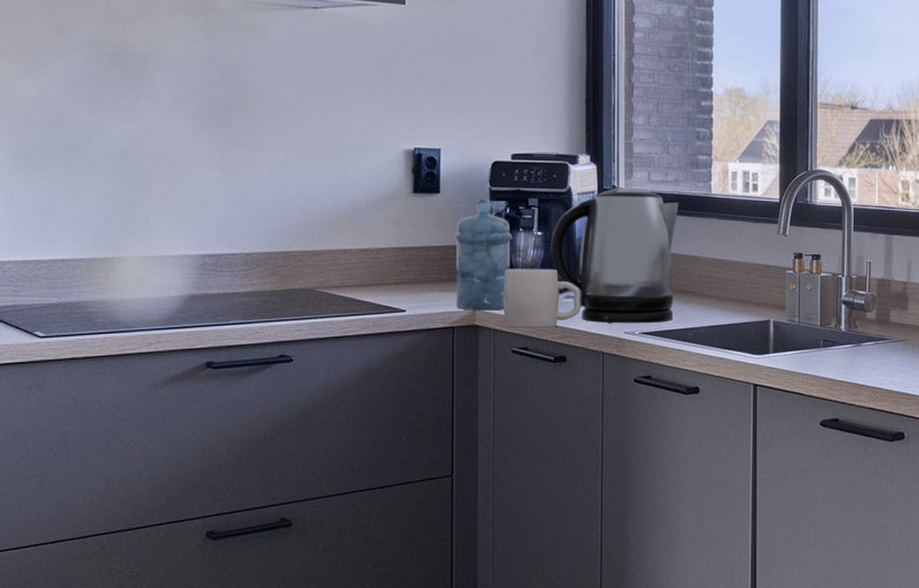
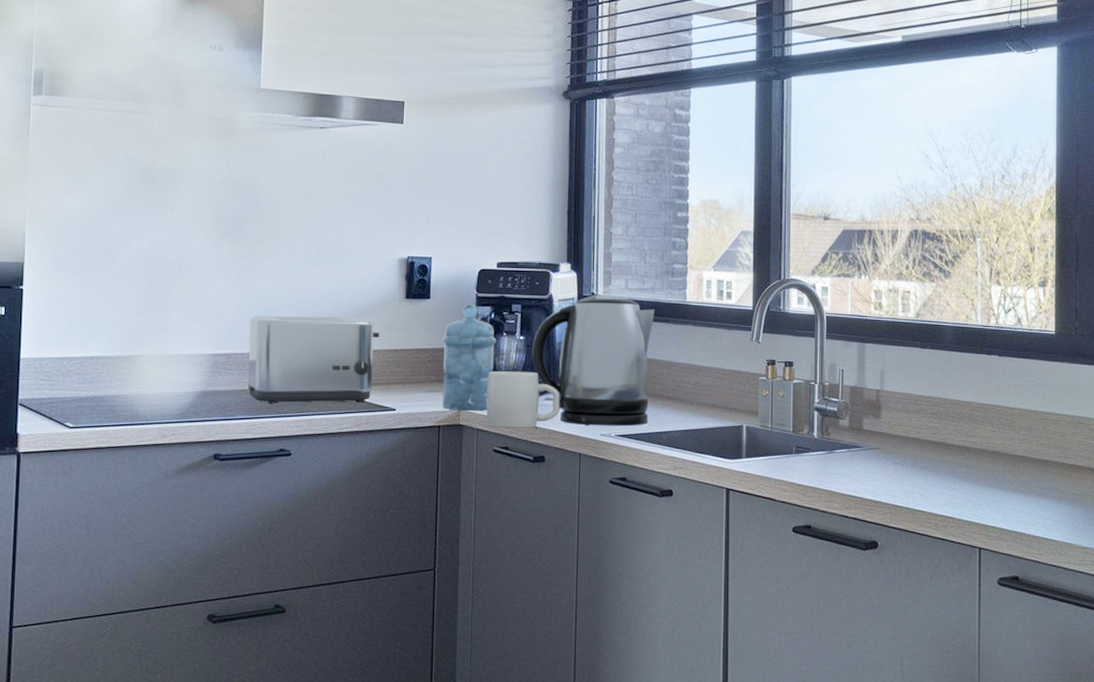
toaster: none [241,212,386,307] -> present [247,315,380,403]

